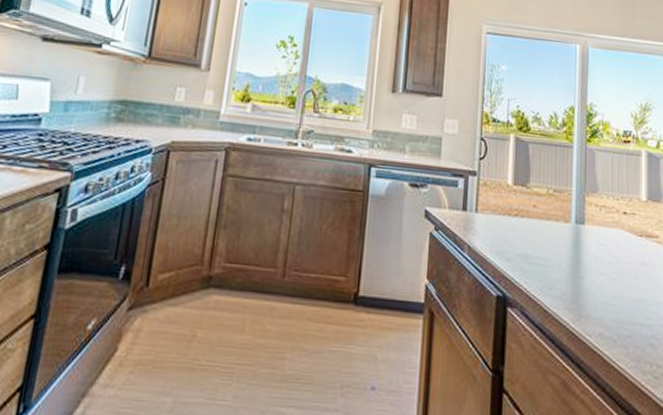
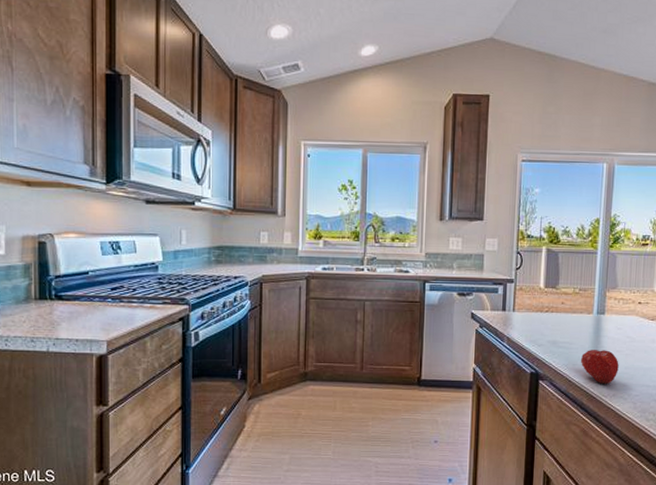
fruit: none [557,270,604,319] -> present [580,350,619,385]

